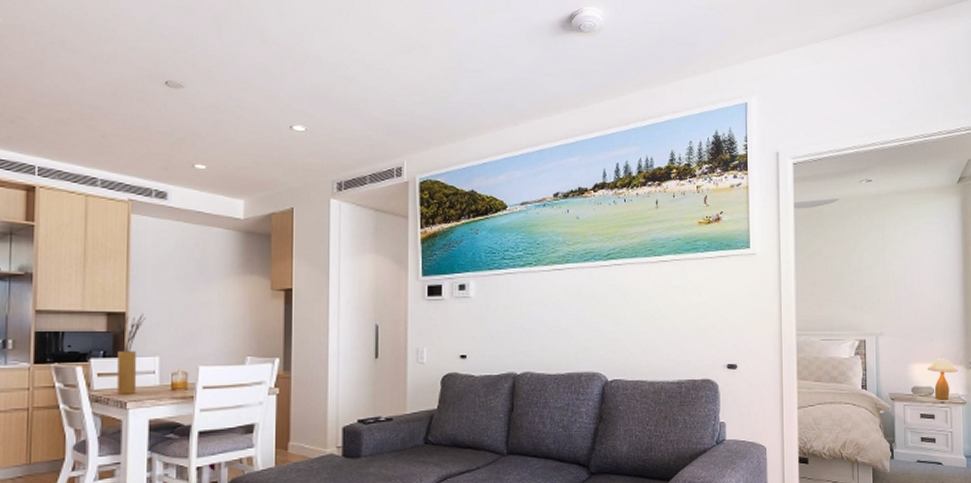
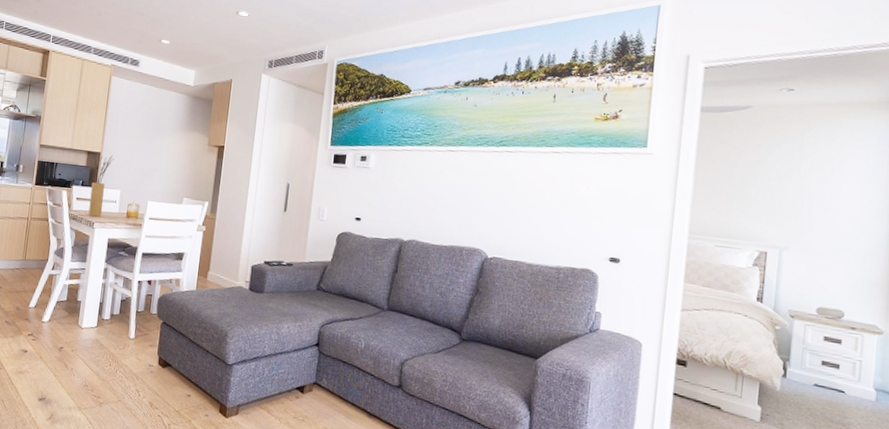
table lamp: present [928,356,958,401] -> none [839,279,877,328]

